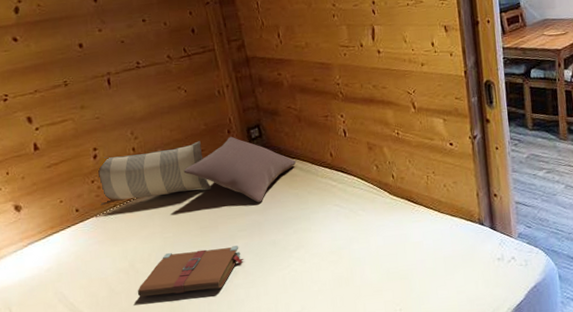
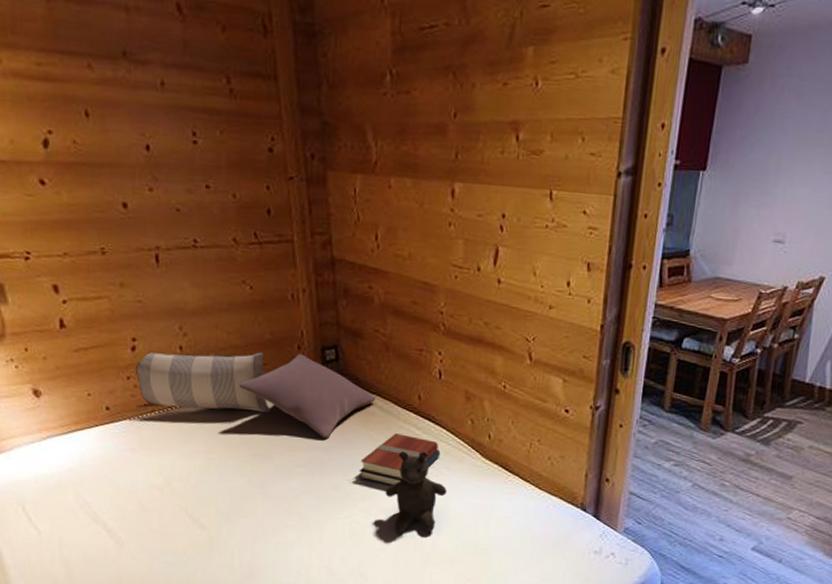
book: present [137,245,244,298] -> none [171,476,299,527]
books: none [290,187,356,233] -> present [358,433,441,486]
teddy bear: none [315,198,366,273] -> present [385,450,447,533]

